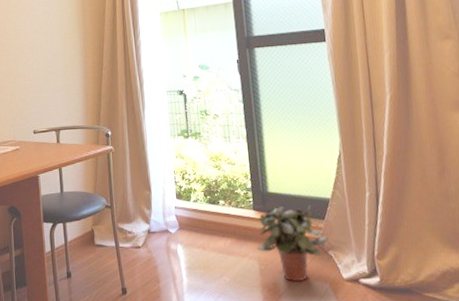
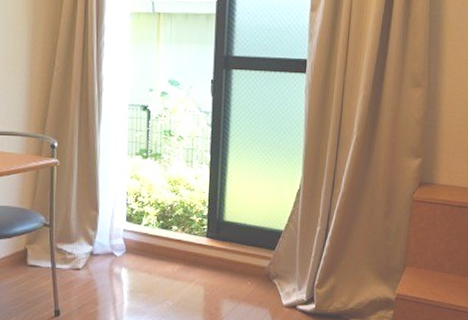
potted plant: present [256,206,328,282] -> none [204,234,275,307]

